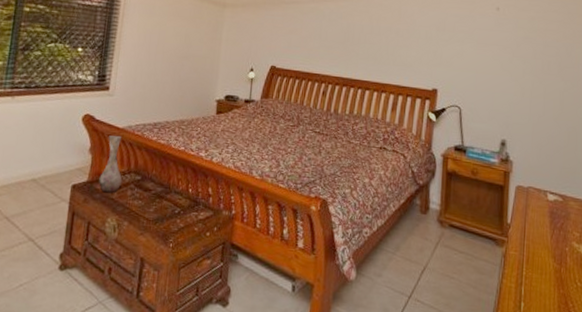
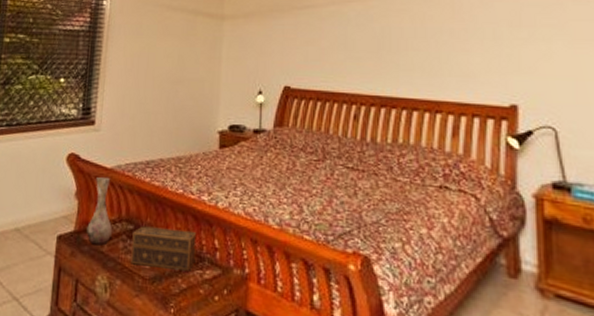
decorative box: none [137,177,194,213] -> present [131,226,197,271]

